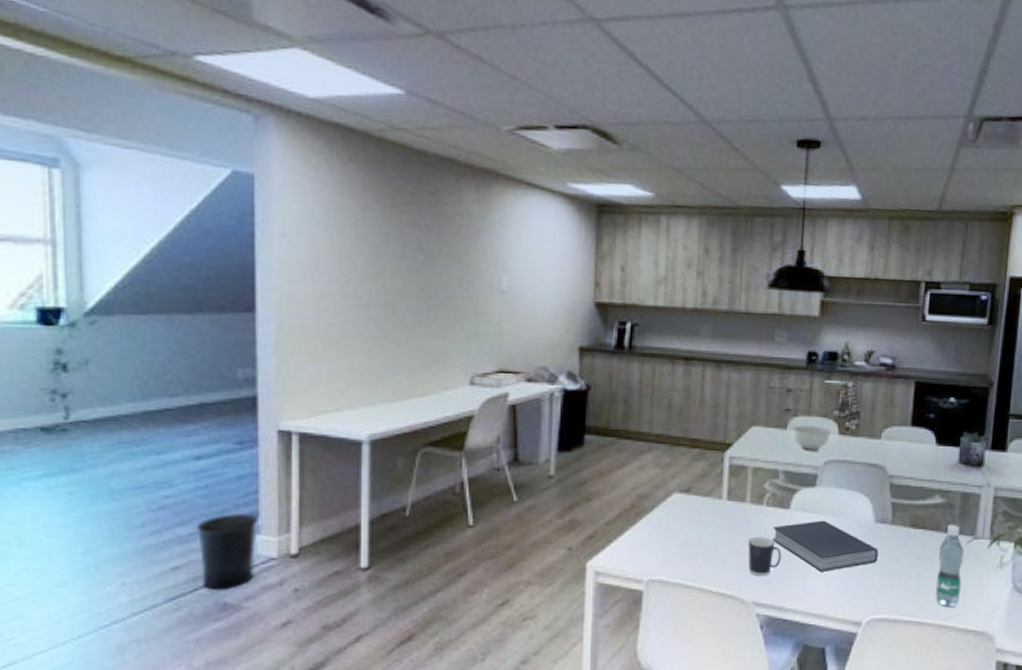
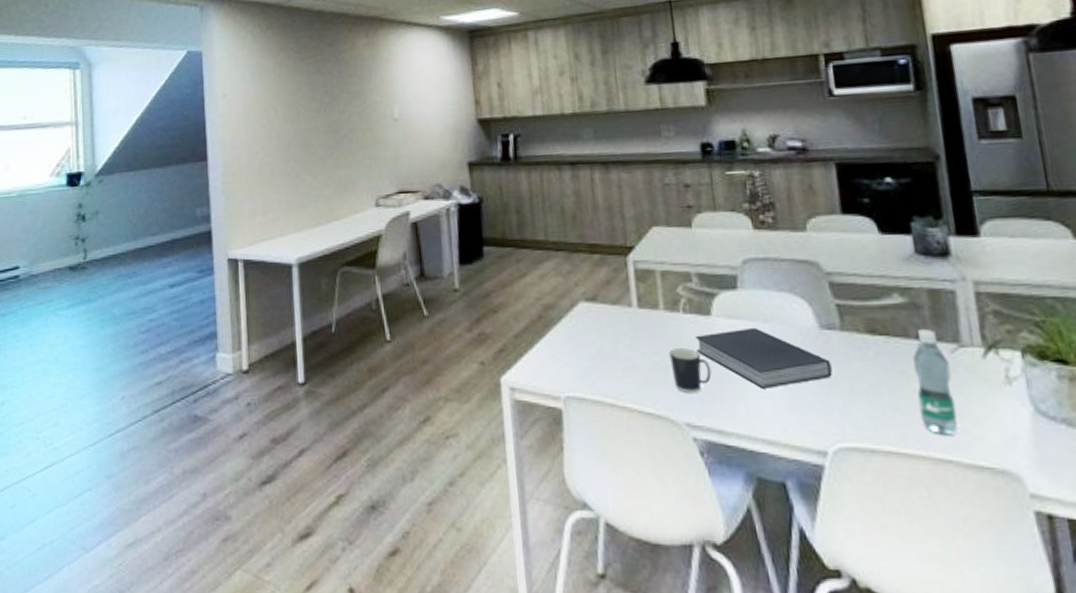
waste bin: present [196,512,259,589] -> none [172,332,217,402]
bowl: present [794,425,831,450] -> none [700,221,744,249]

